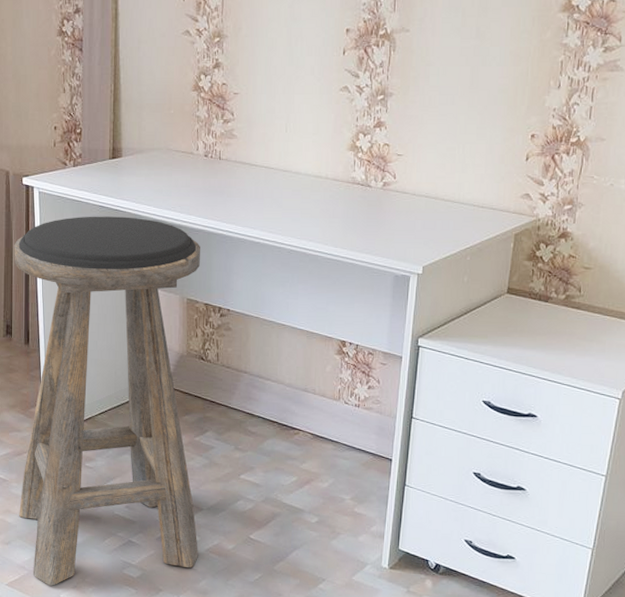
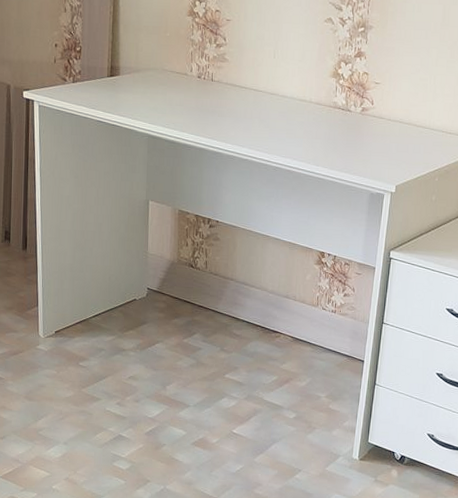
stool: present [14,216,200,586] -> none [13,130,192,478]

